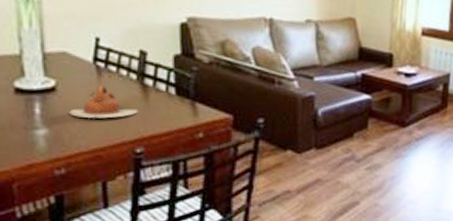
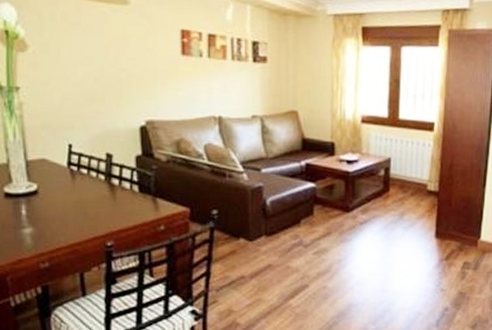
teapot: present [69,86,138,119] -> none [49,187,107,216]

